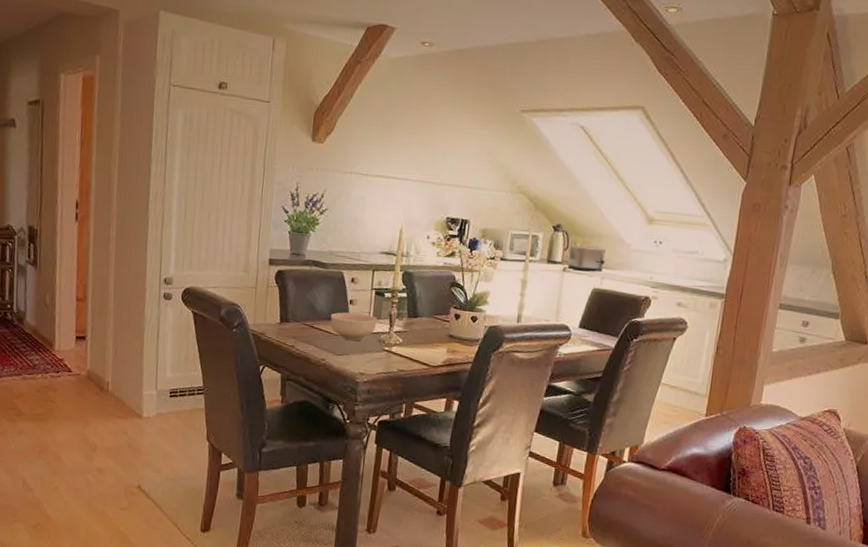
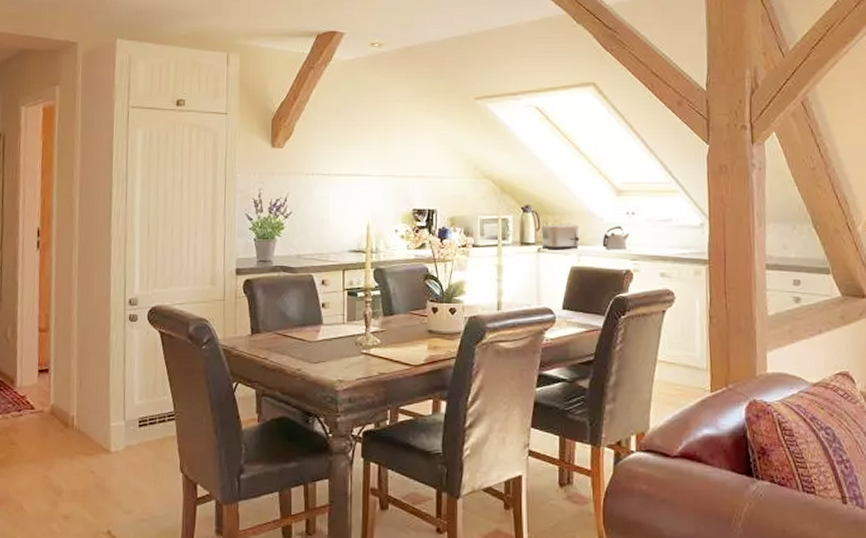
bowl: present [330,312,377,341] -> none [303,317,352,347]
kettle: none [626,253,654,278] -> present [602,226,630,250]

